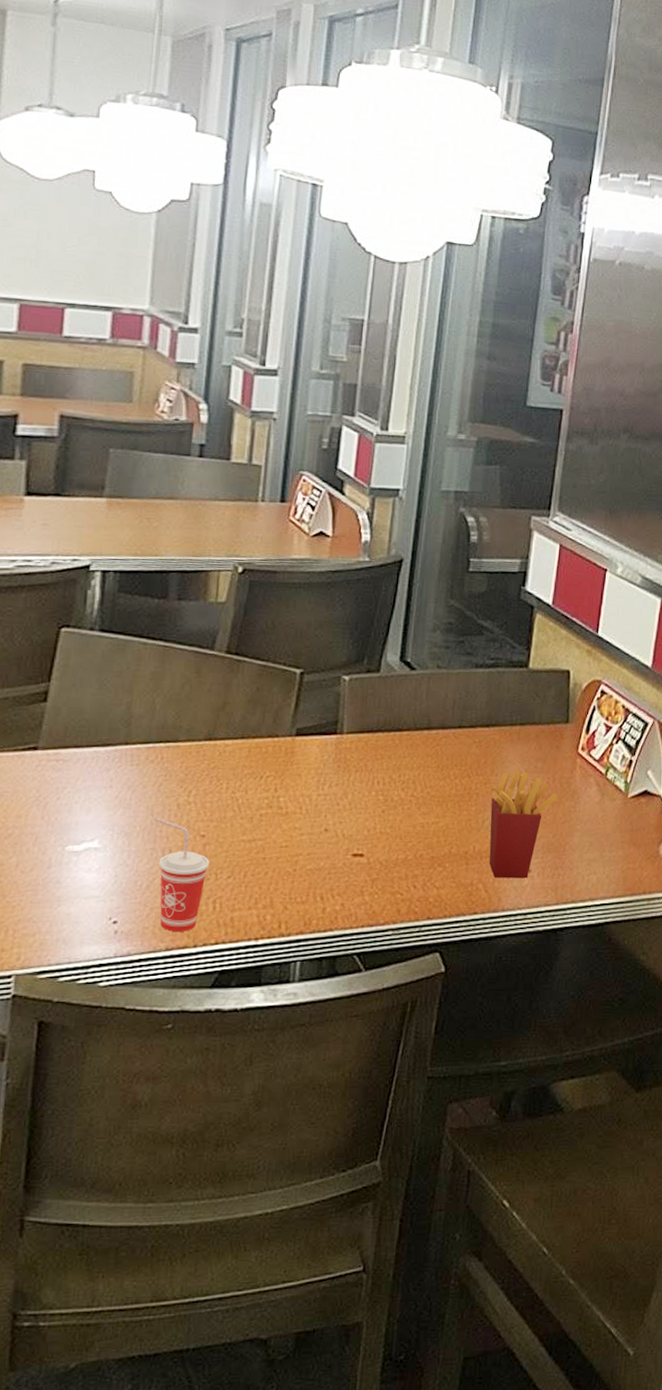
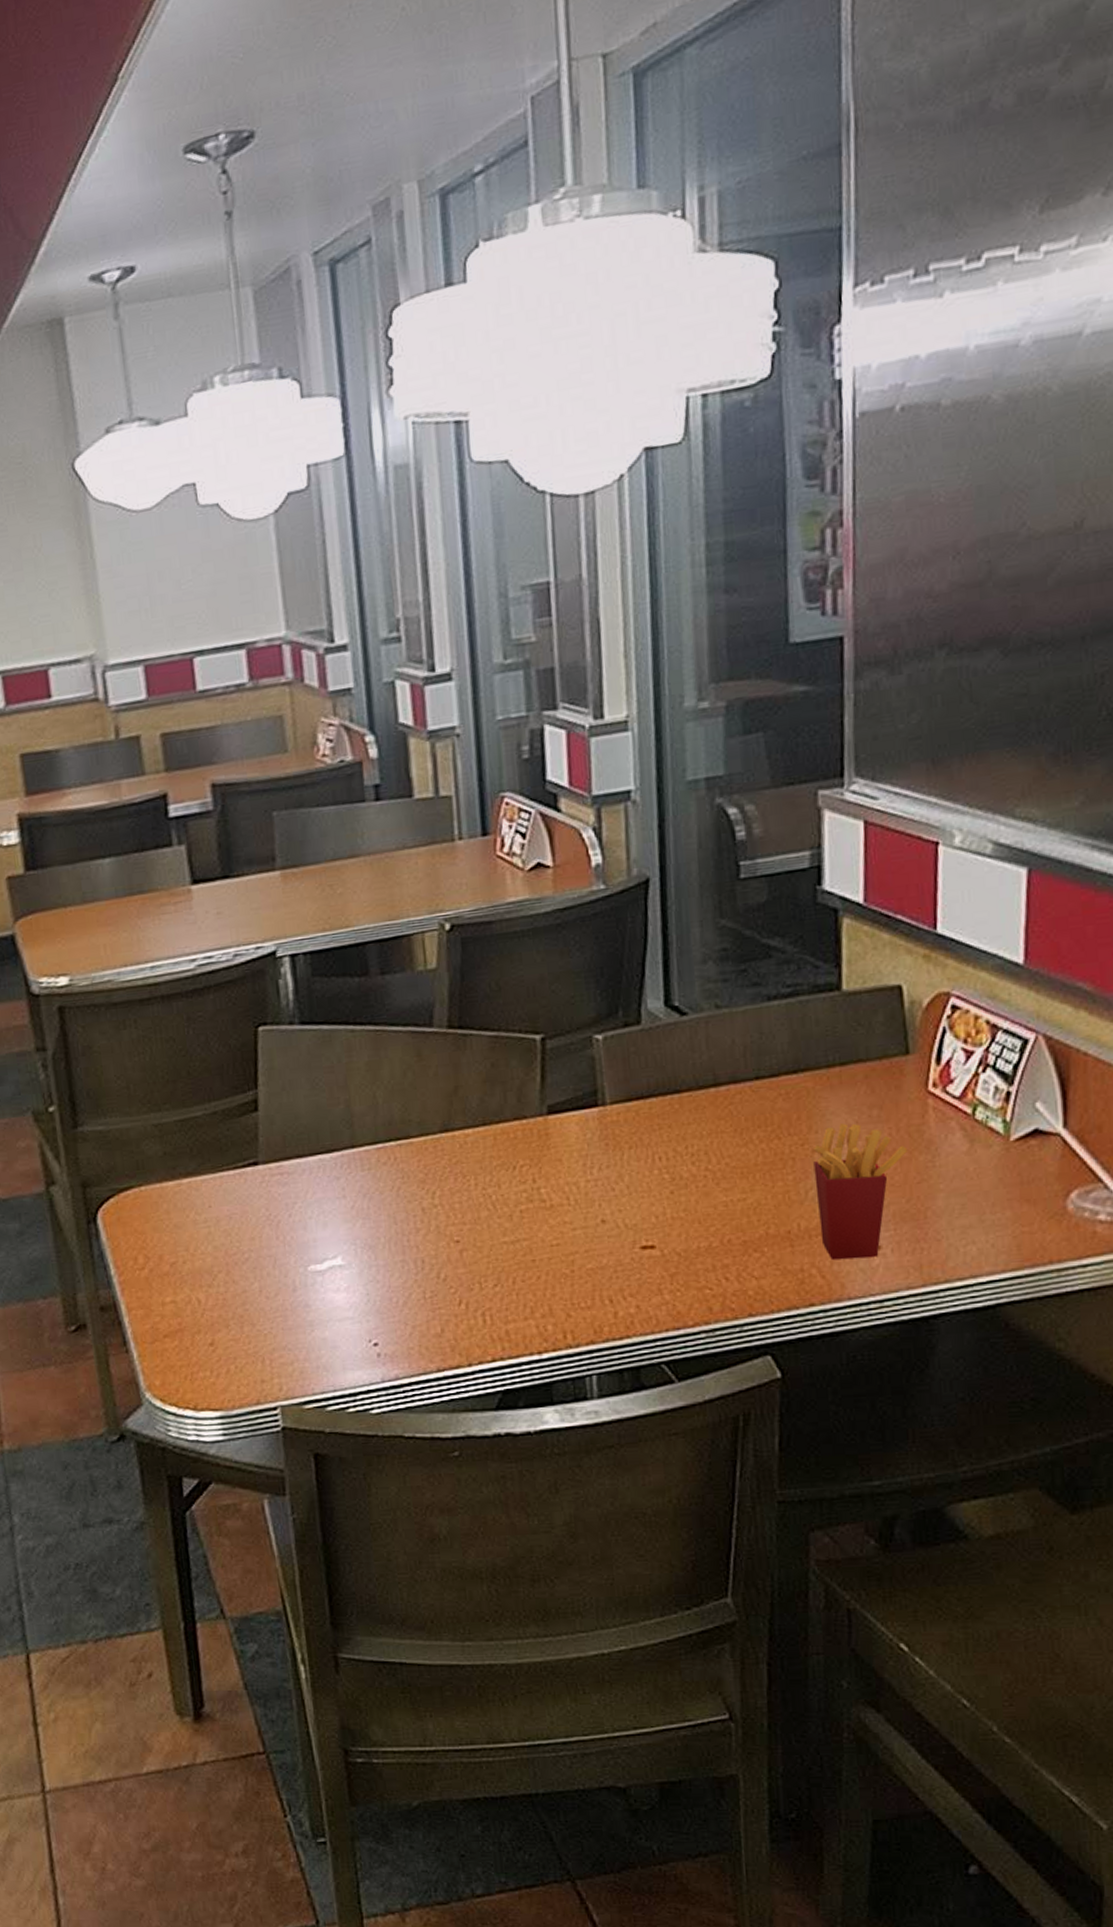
beverage cup: present [153,817,210,931] -> none [397,1225,471,1350]

